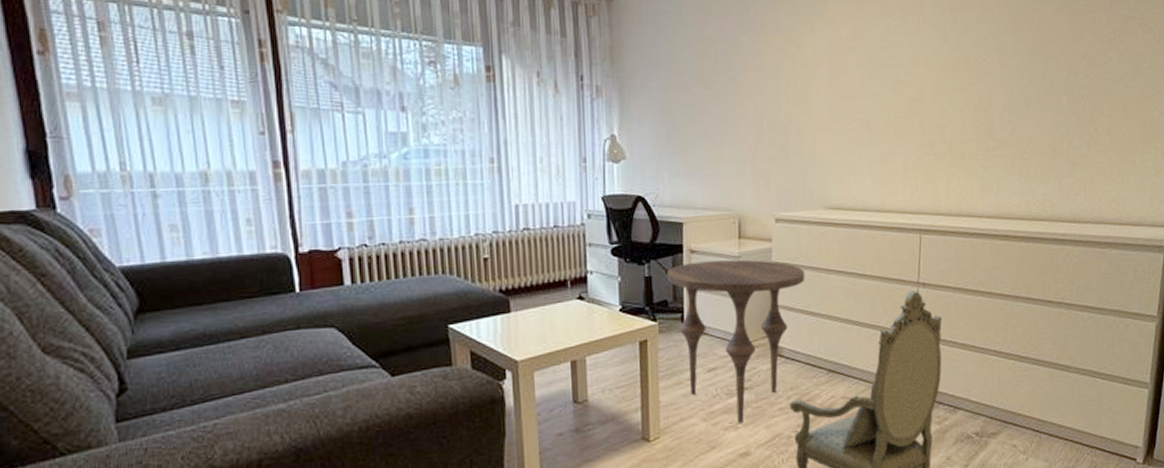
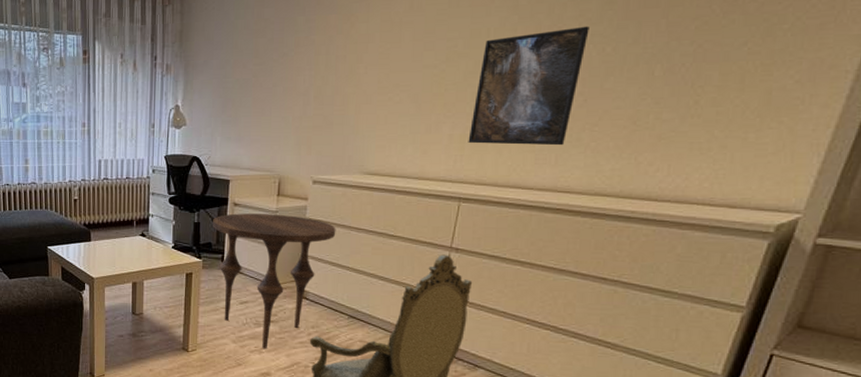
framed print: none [920,58,1008,173] -> present [468,26,589,146]

